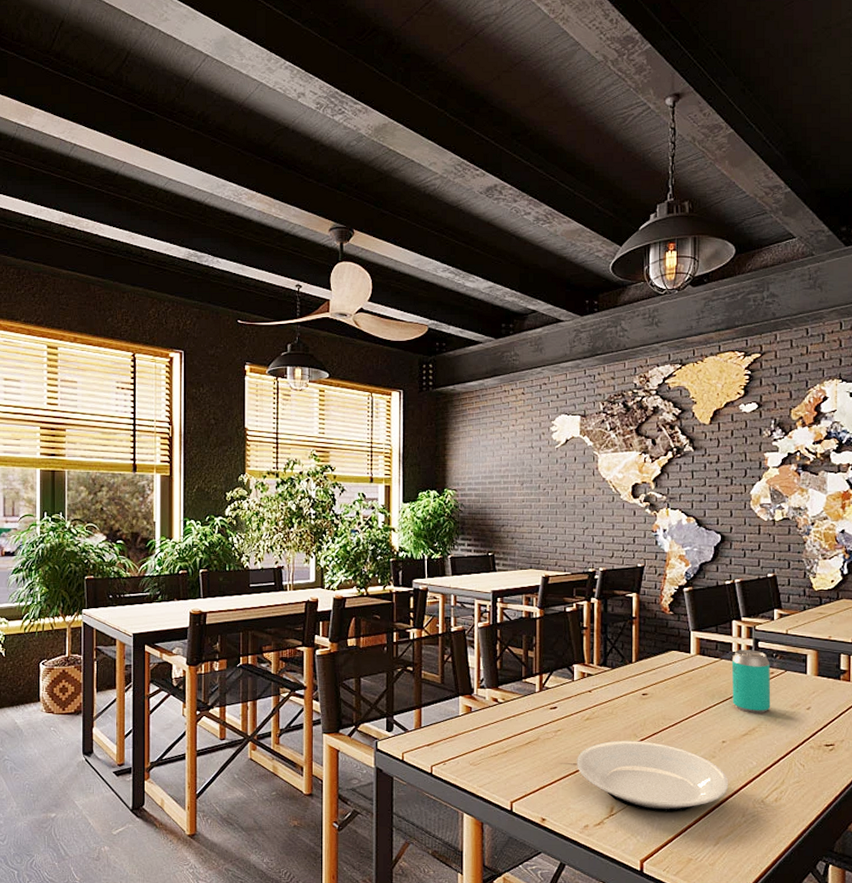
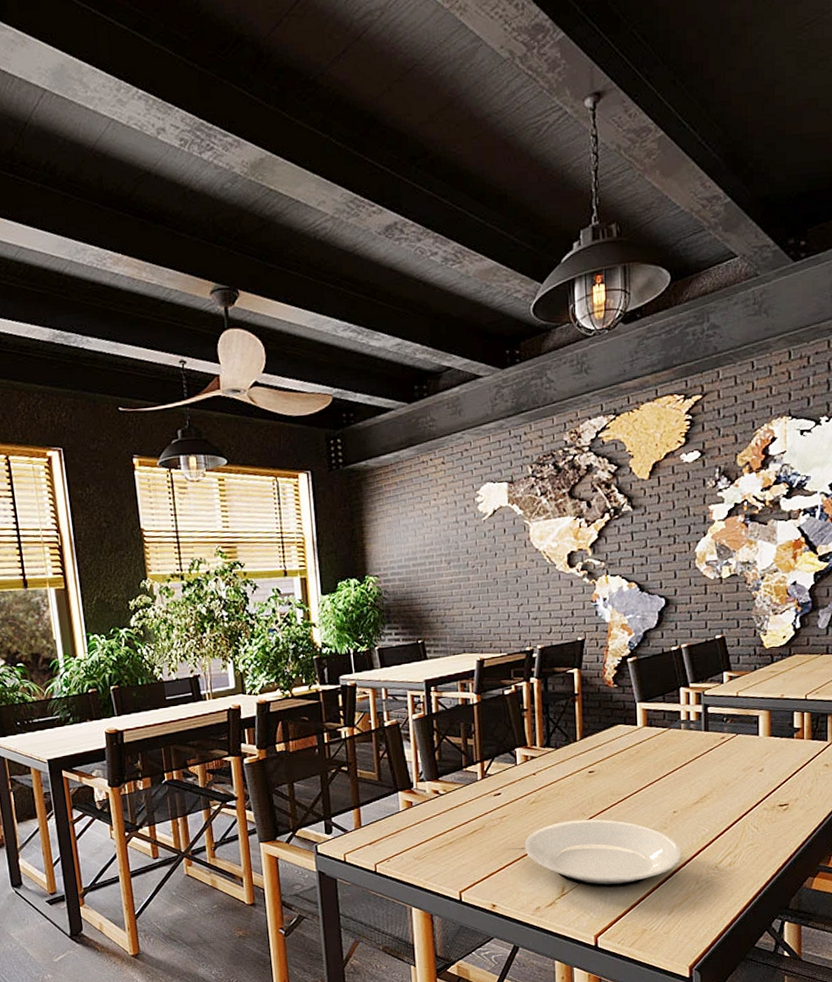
beverage can: present [731,650,771,713] -> none [680,716,722,781]

